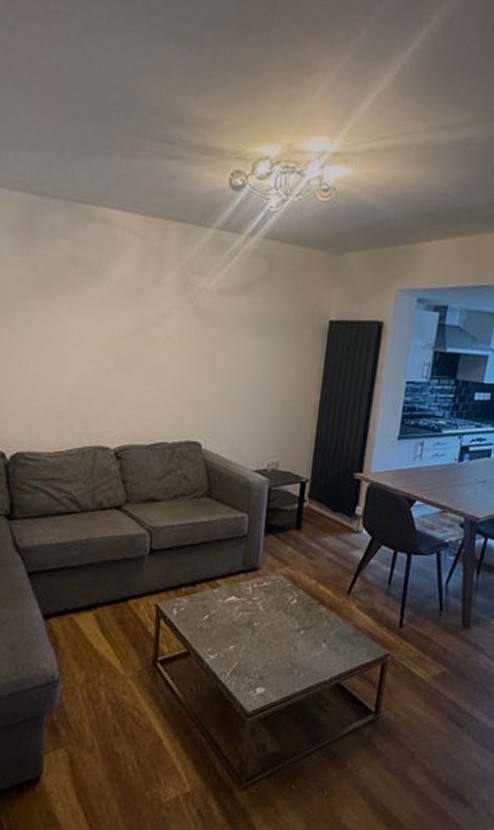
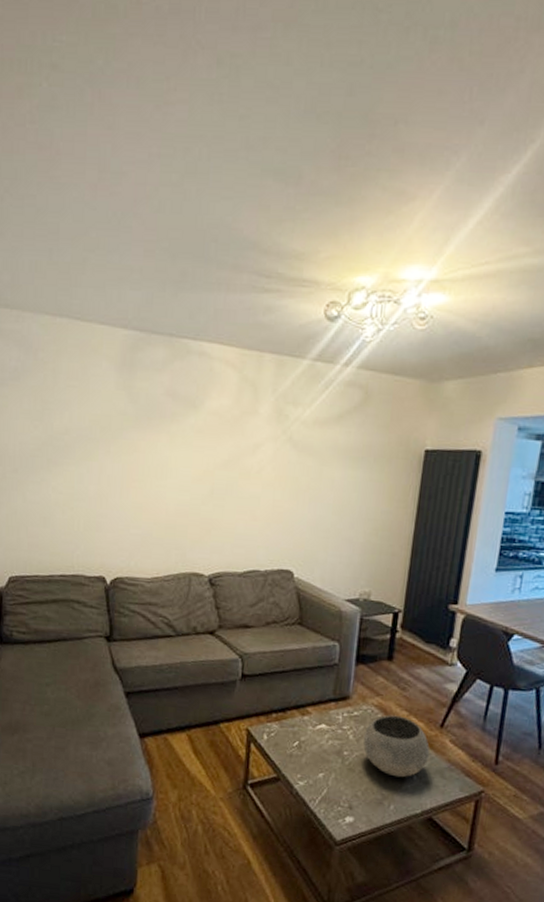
bowl: none [273,584,338,646] -> present [363,715,430,778]

